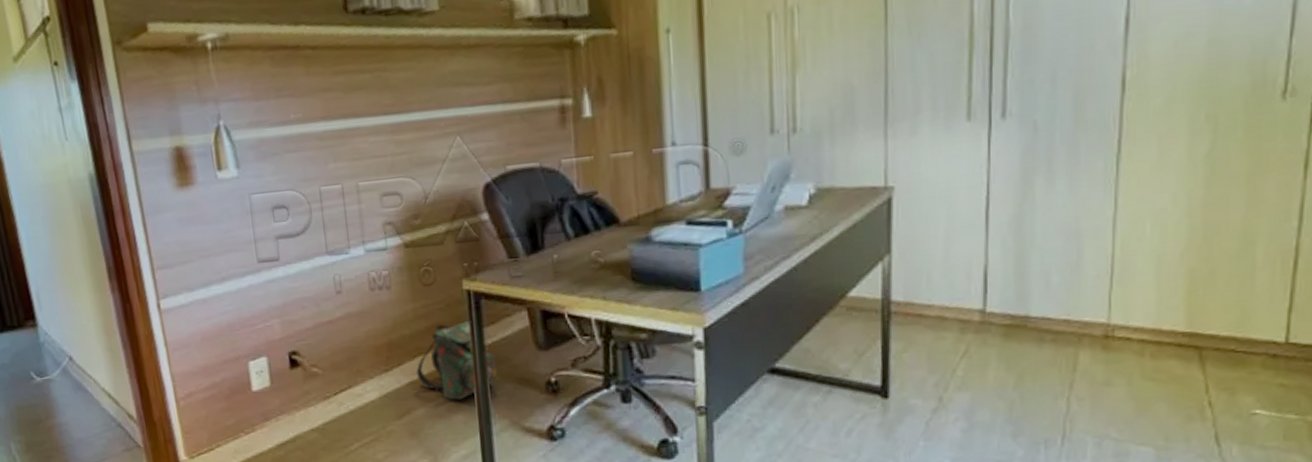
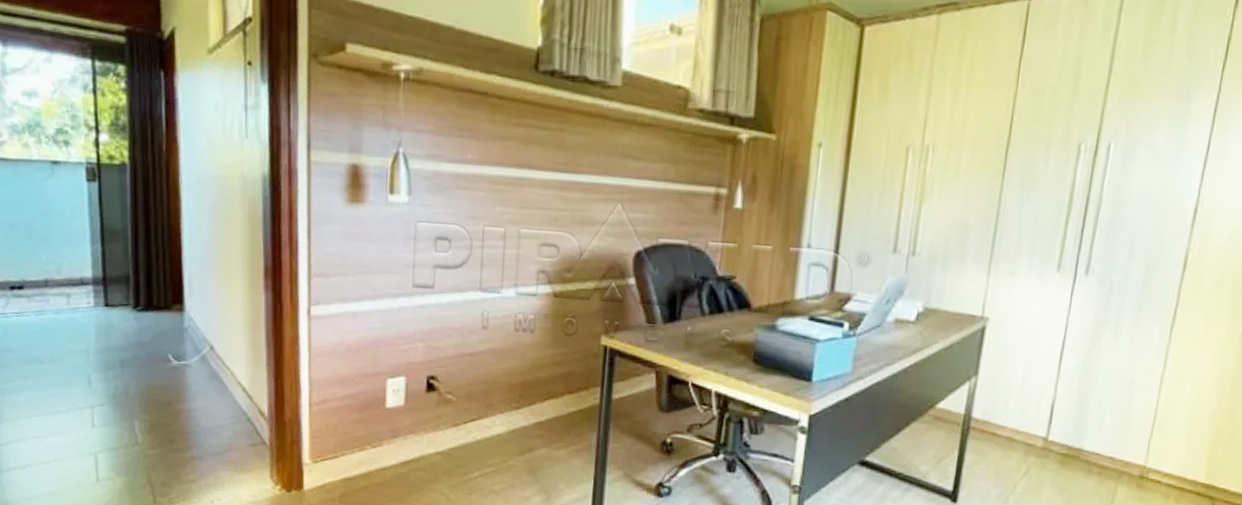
backpack: present [416,321,497,401] -> none [544,373,620,447]

